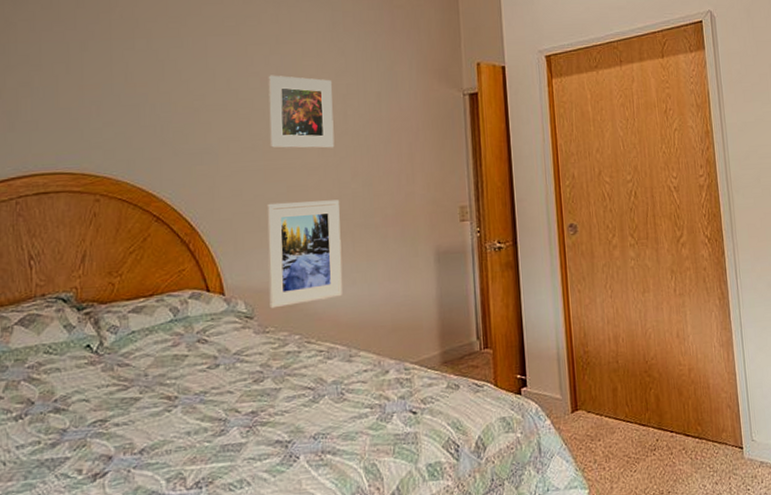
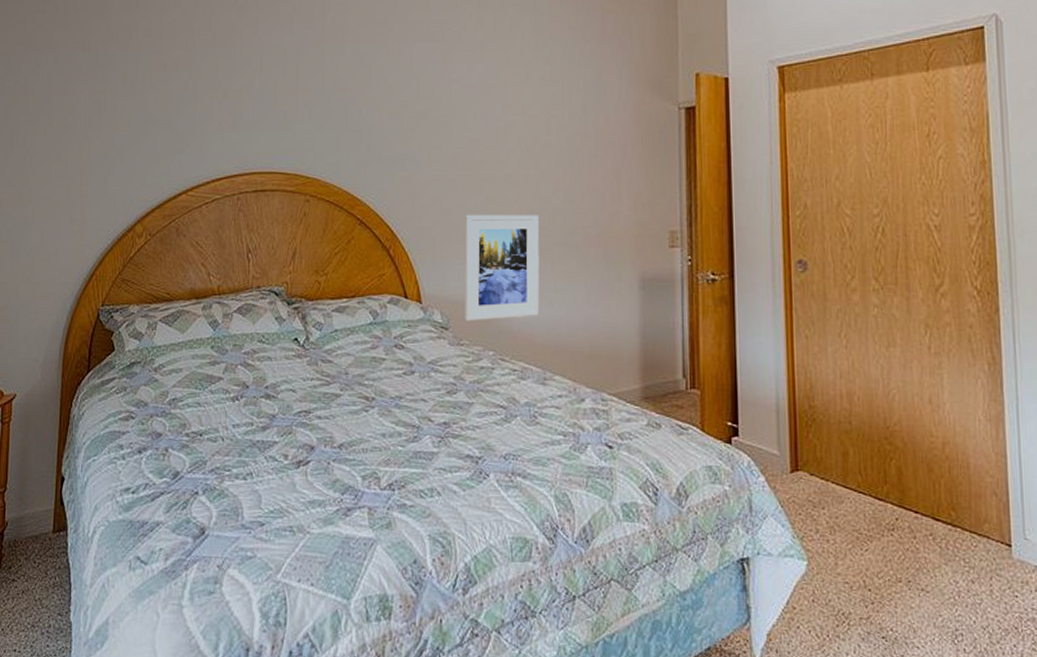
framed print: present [268,75,335,149] -> none [470,82,536,161]

